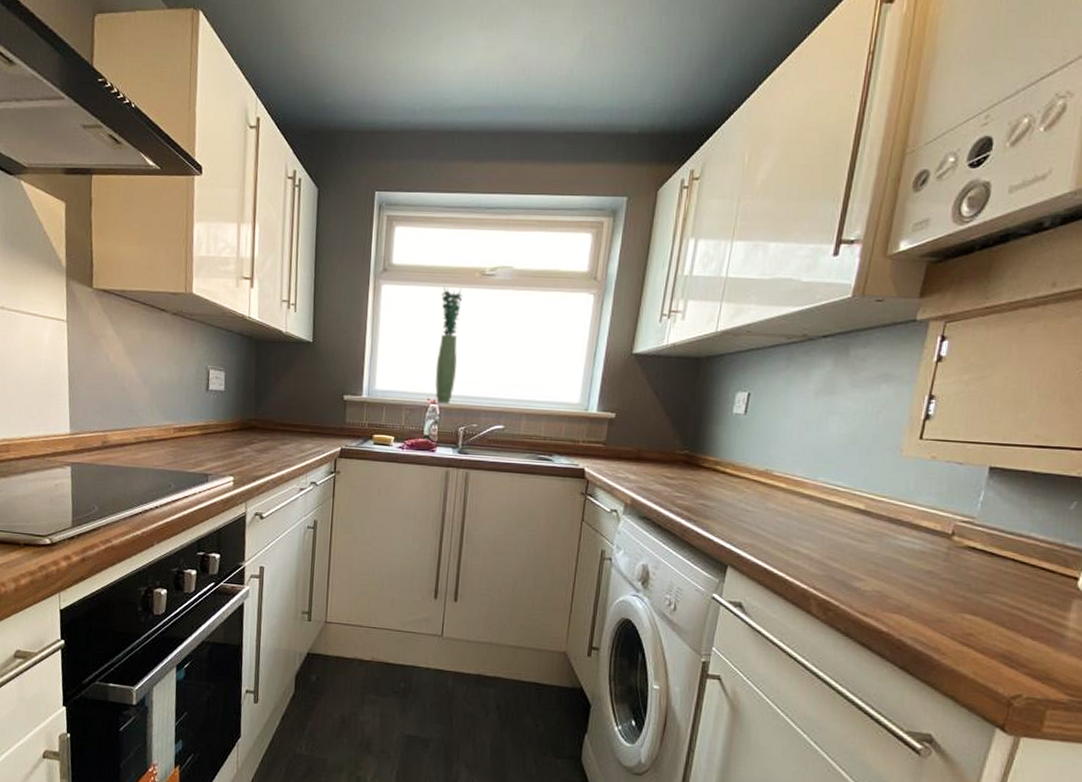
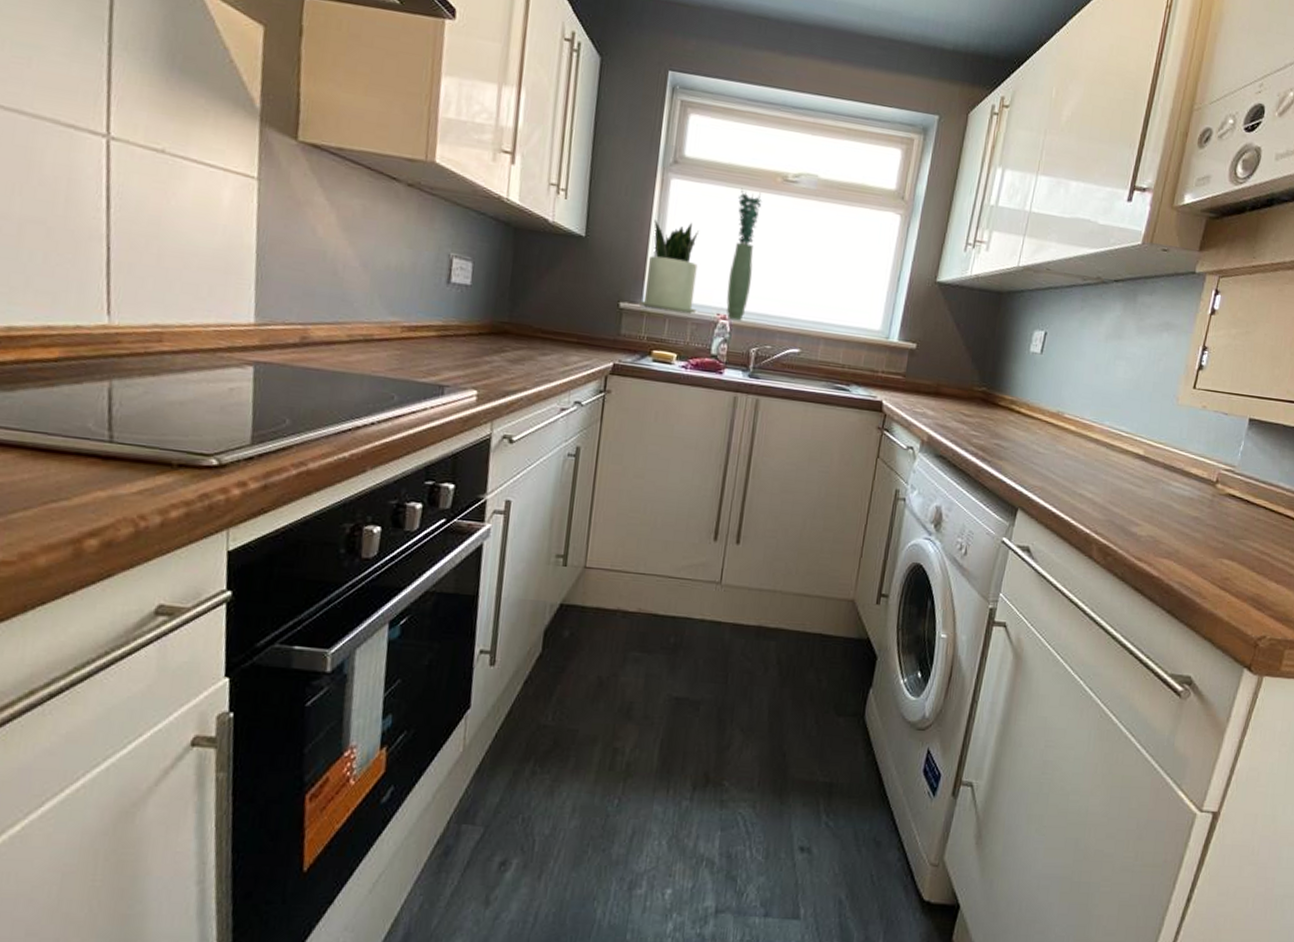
planter: none [359,321,409,402] -> present [638,220,699,315]

